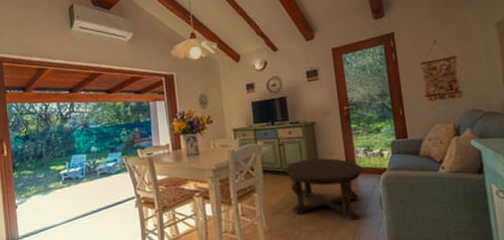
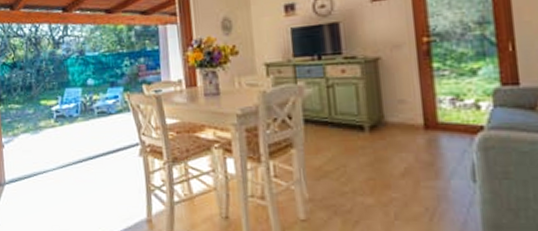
coffee table: present [286,158,363,220] -> none [336,107,447,194]

